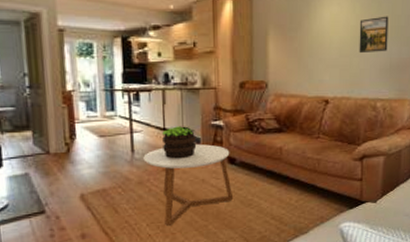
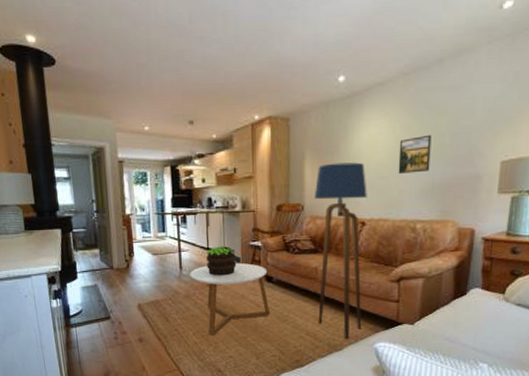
floor lamp: none [278,40,330,222] -> present [314,162,367,340]

